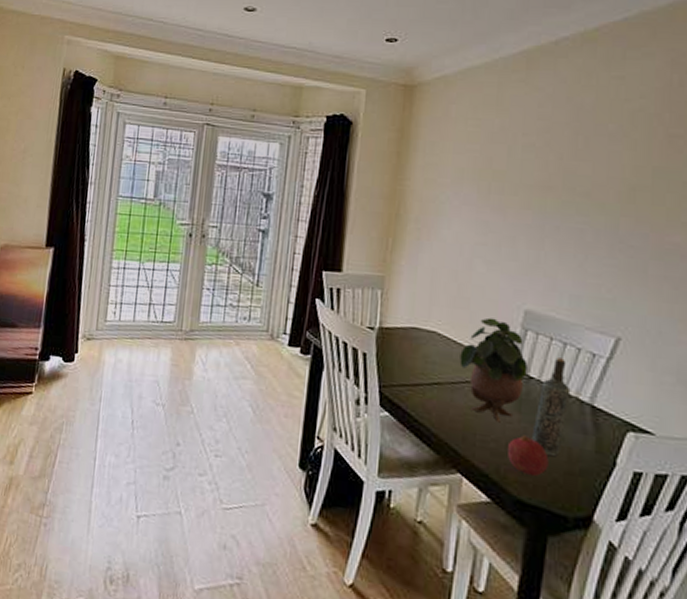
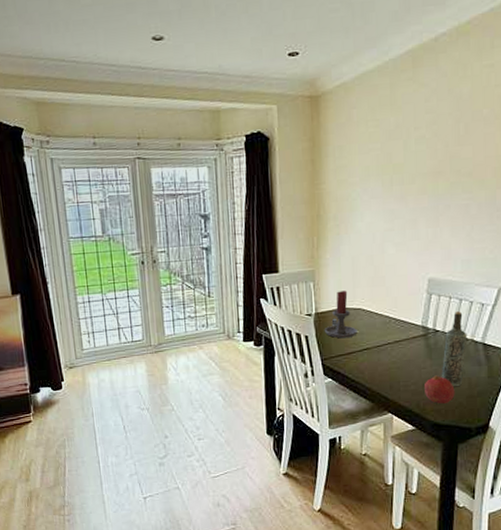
candle holder: none [388,306,429,366] -> present [325,290,358,339]
potted plant: present [459,317,528,423] -> none [381,289,434,370]

